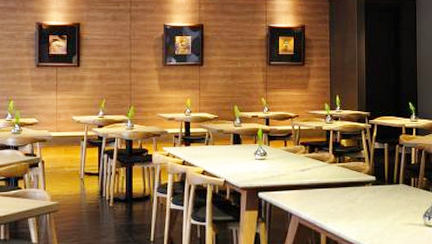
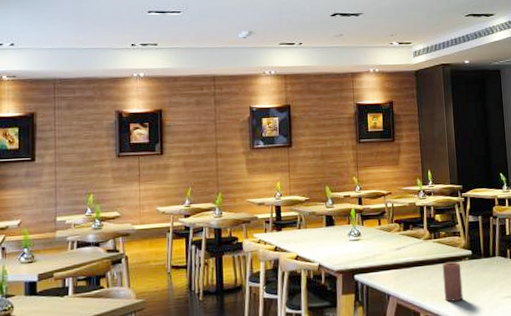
candle: none [345,186,364,224] -> present [442,261,463,302]

